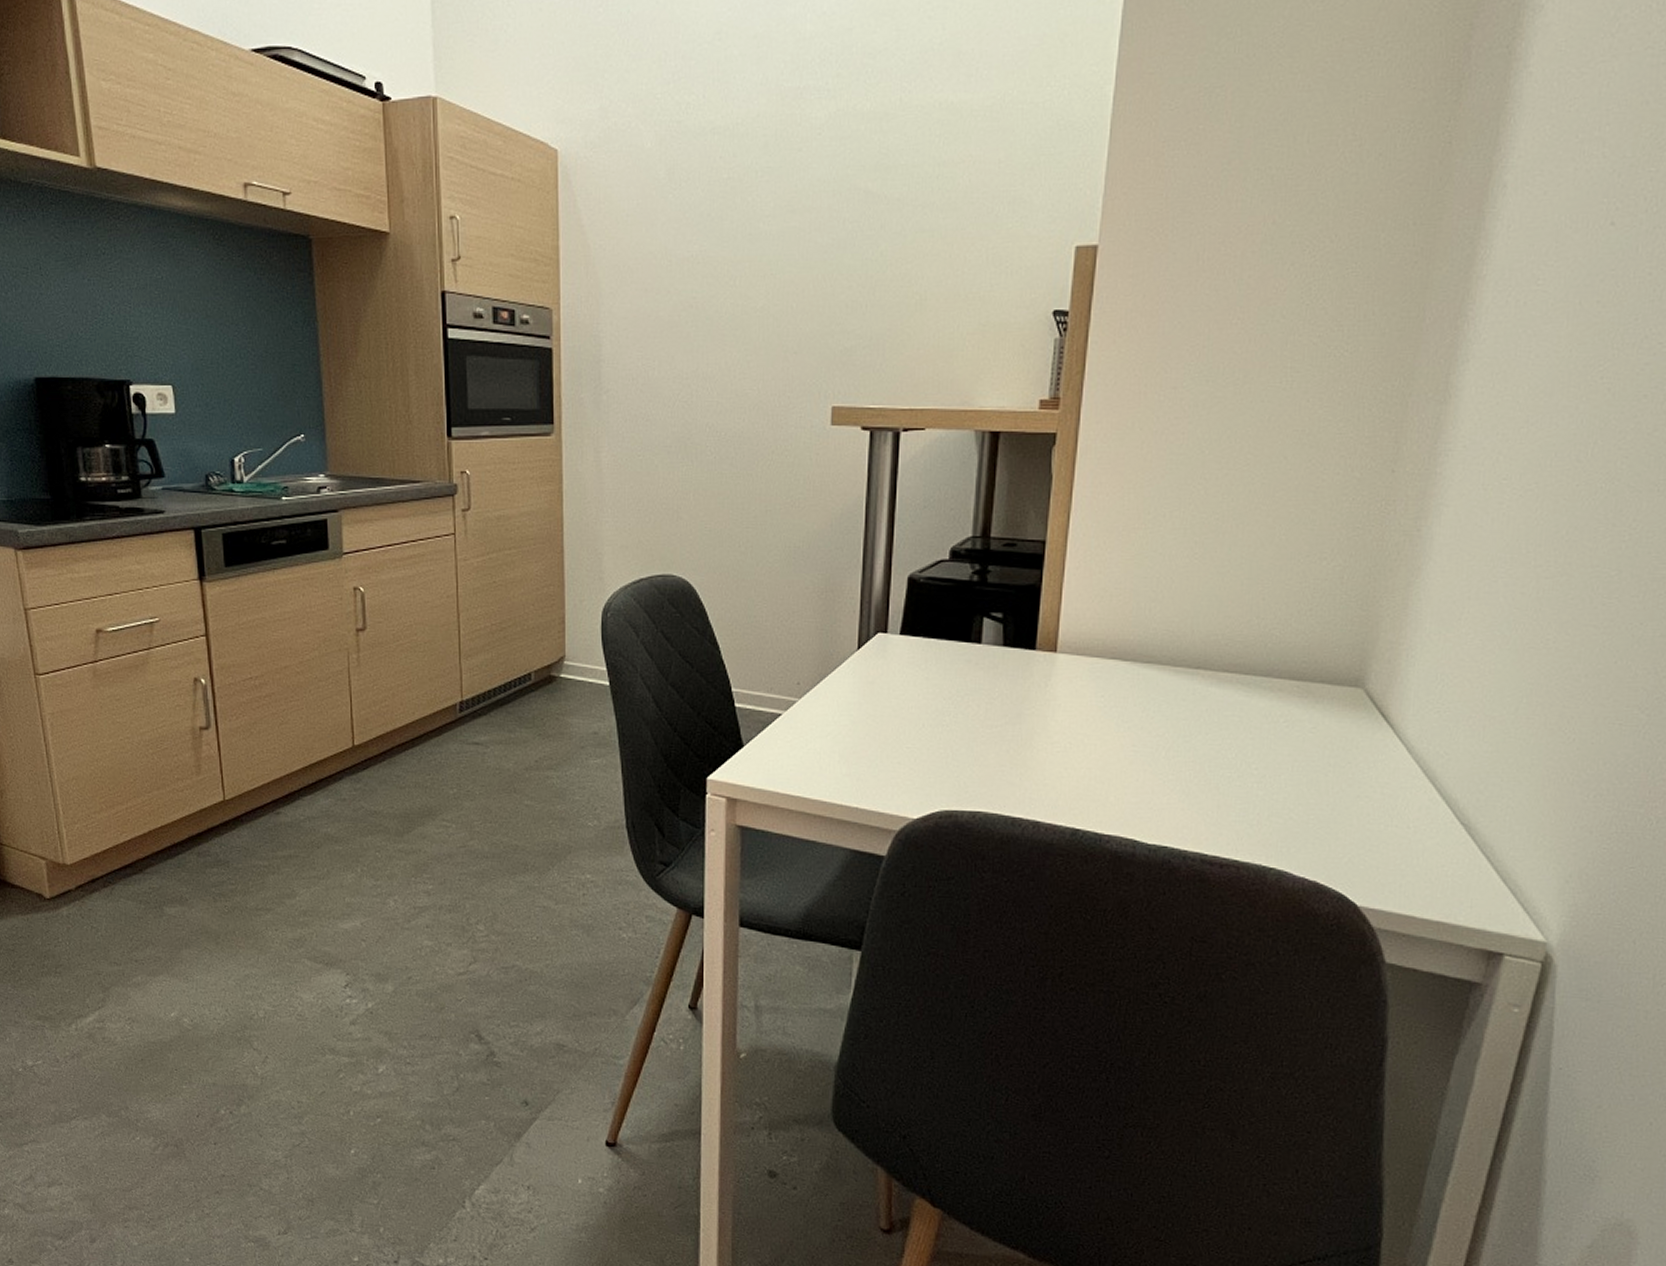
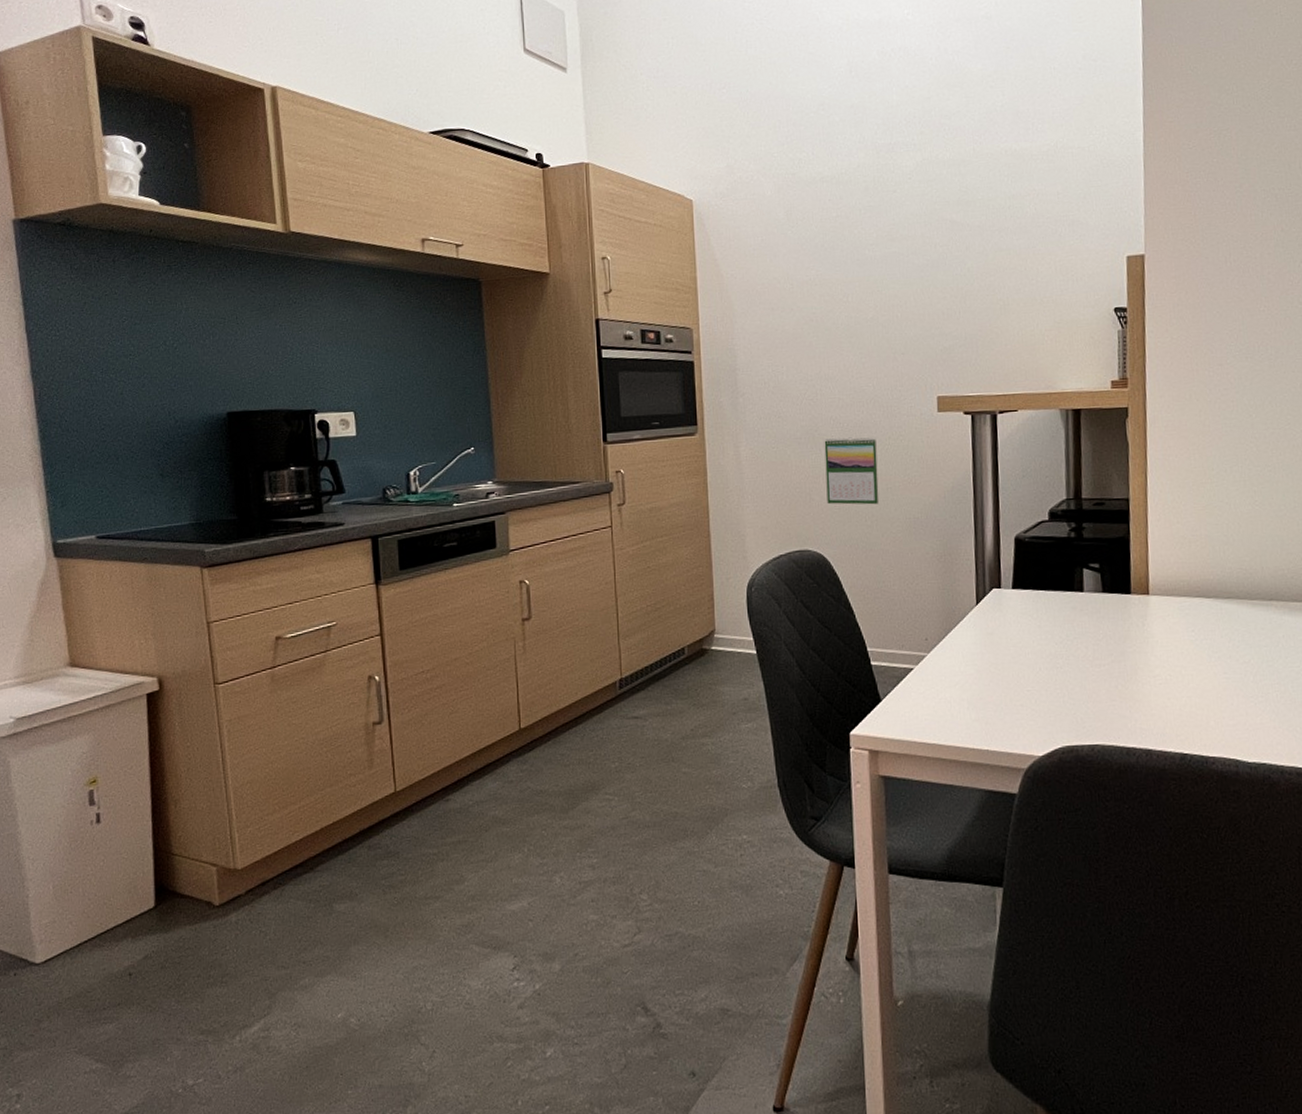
calendar: none [697,449,757,529] -> present [824,437,880,505]

